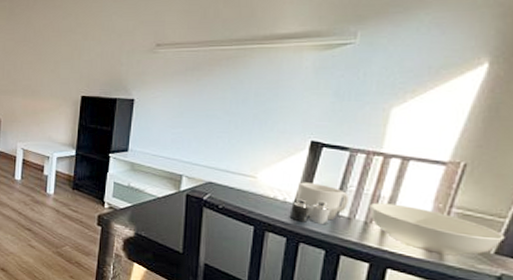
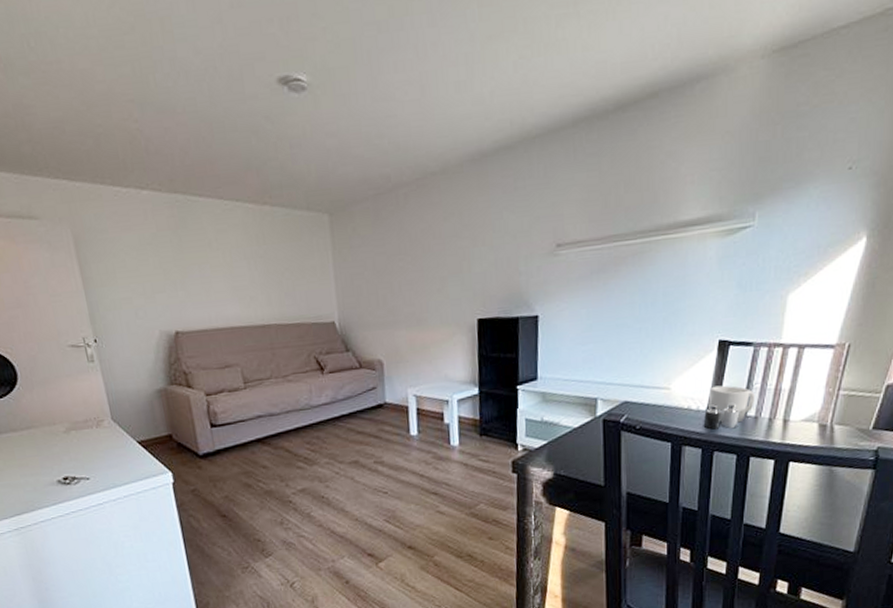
bowl: present [369,202,505,256] -> none [773,395,880,439]

